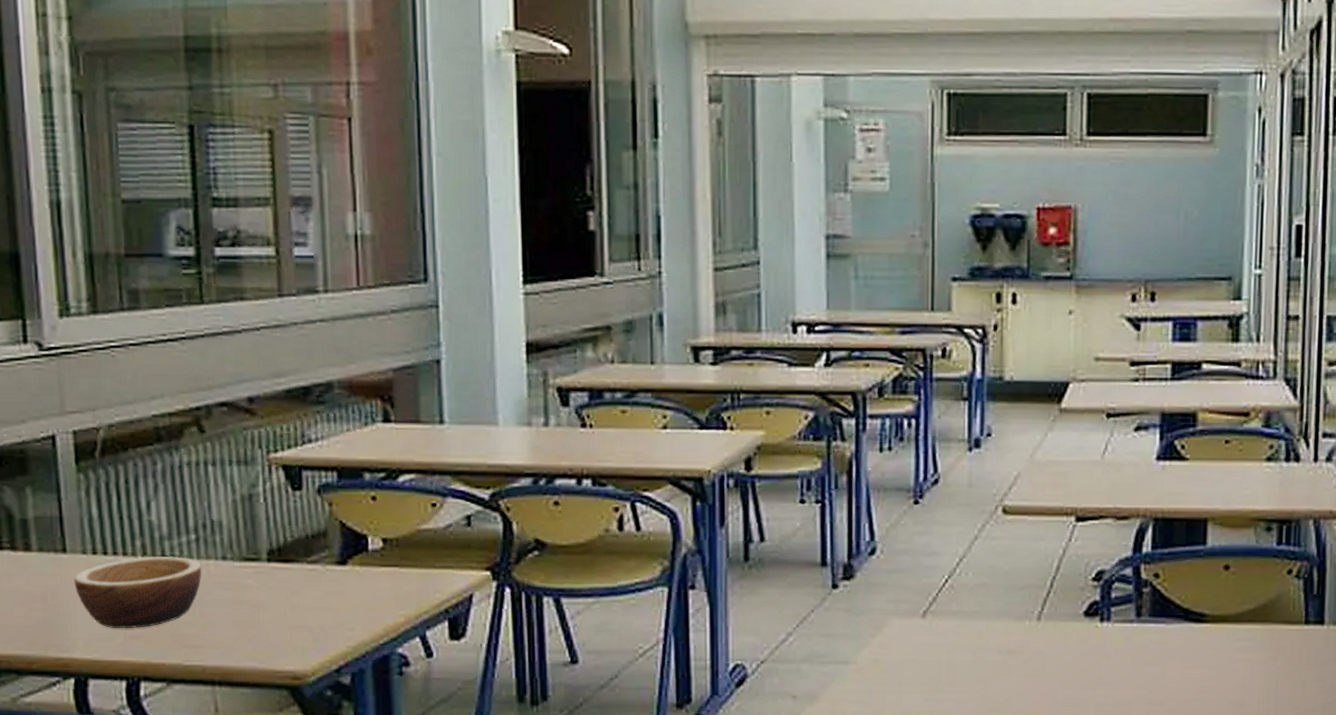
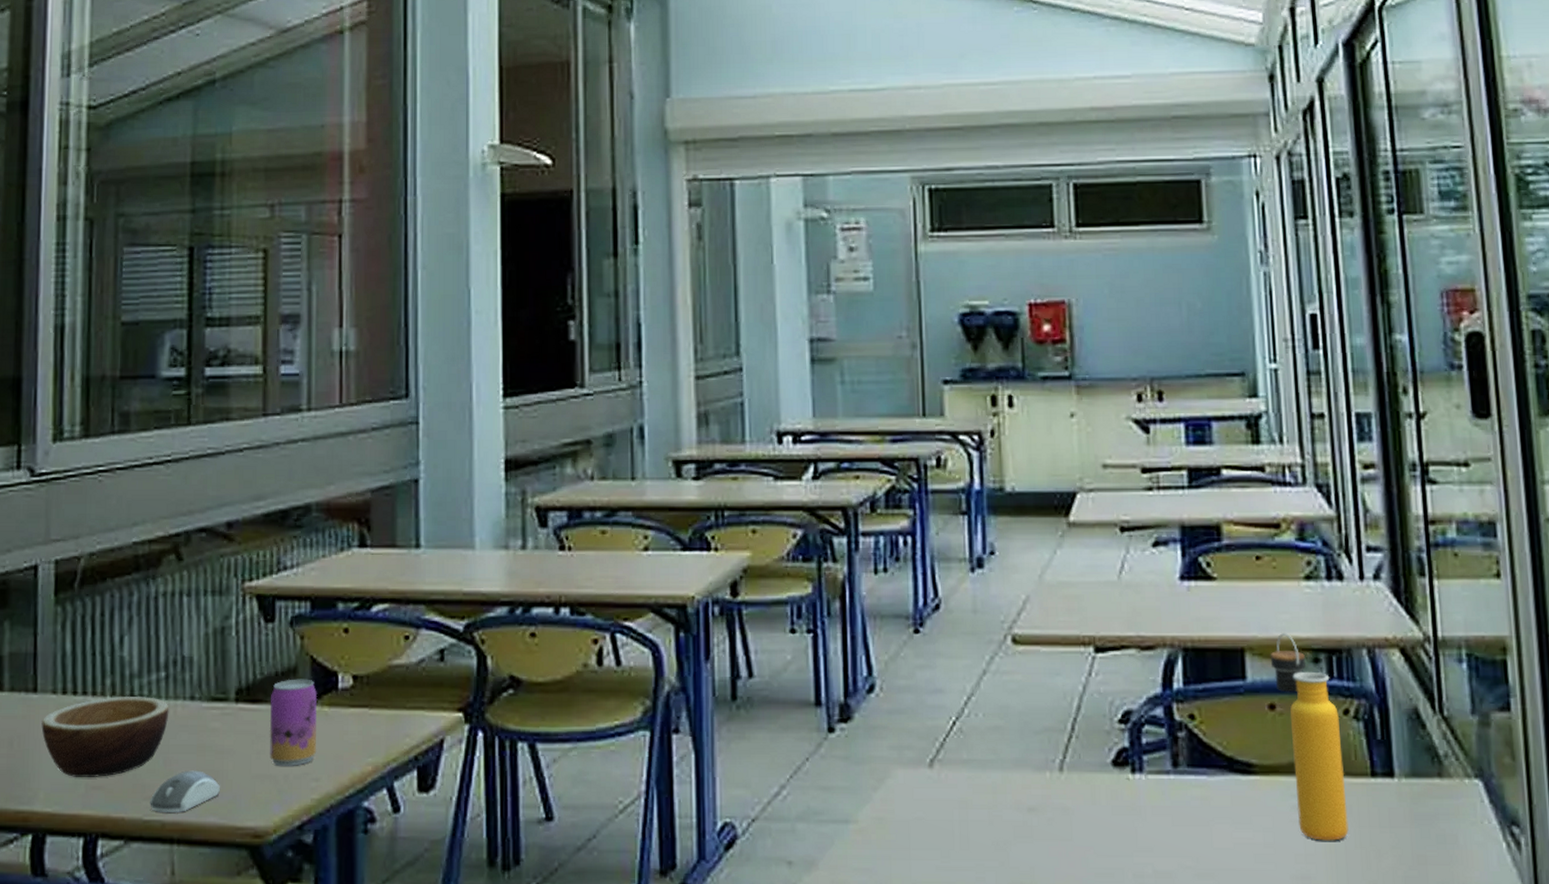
computer mouse: none [189,622,257,658] -> present [150,770,220,812]
beer can: none [302,541,351,618] -> present [269,679,318,766]
water bottle: none [1229,506,1284,676] -> present [1270,633,1349,841]

